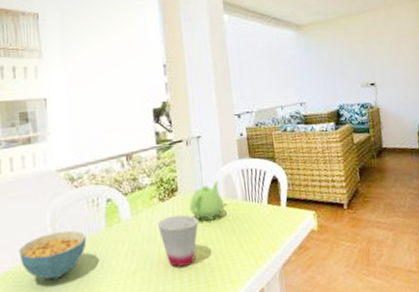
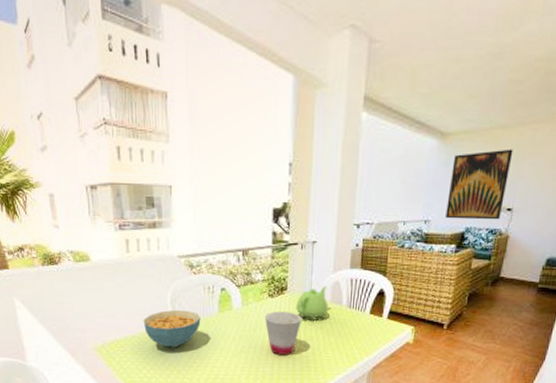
wall art: none [312,32,367,99] -> present [445,149,514,220]

